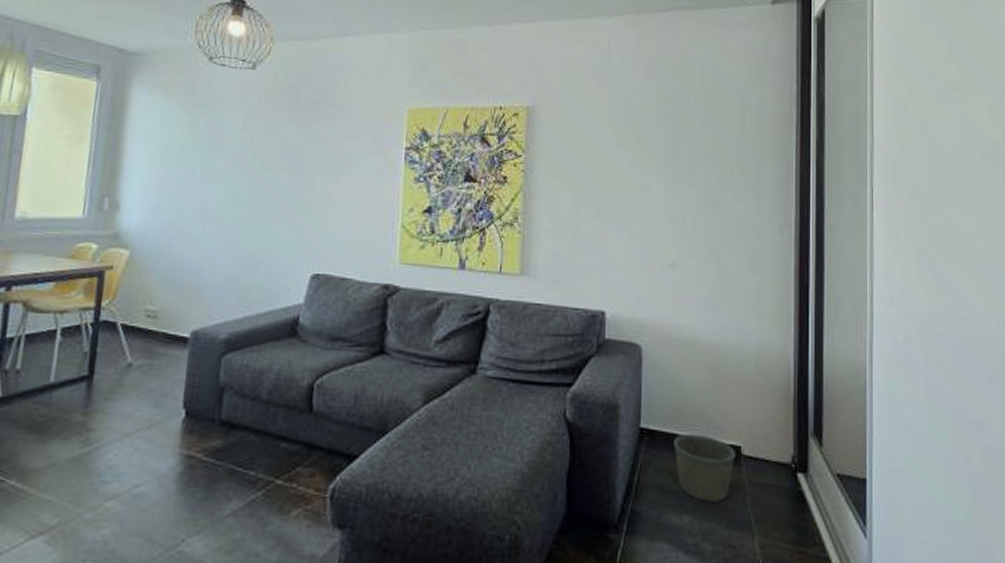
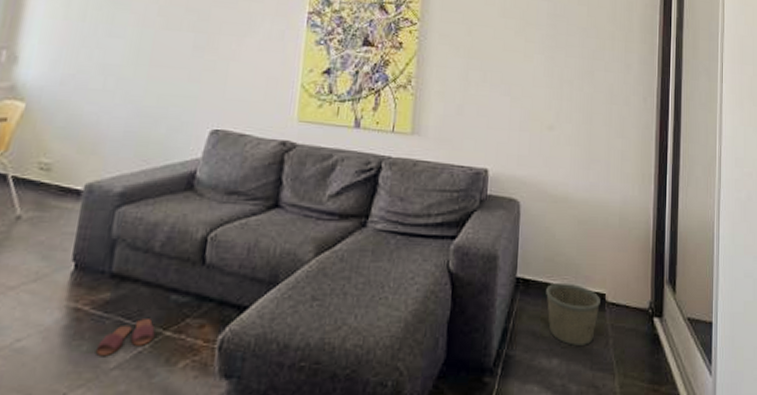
slippers: none [210,467,267,504] -> present [95,319,156,357]

